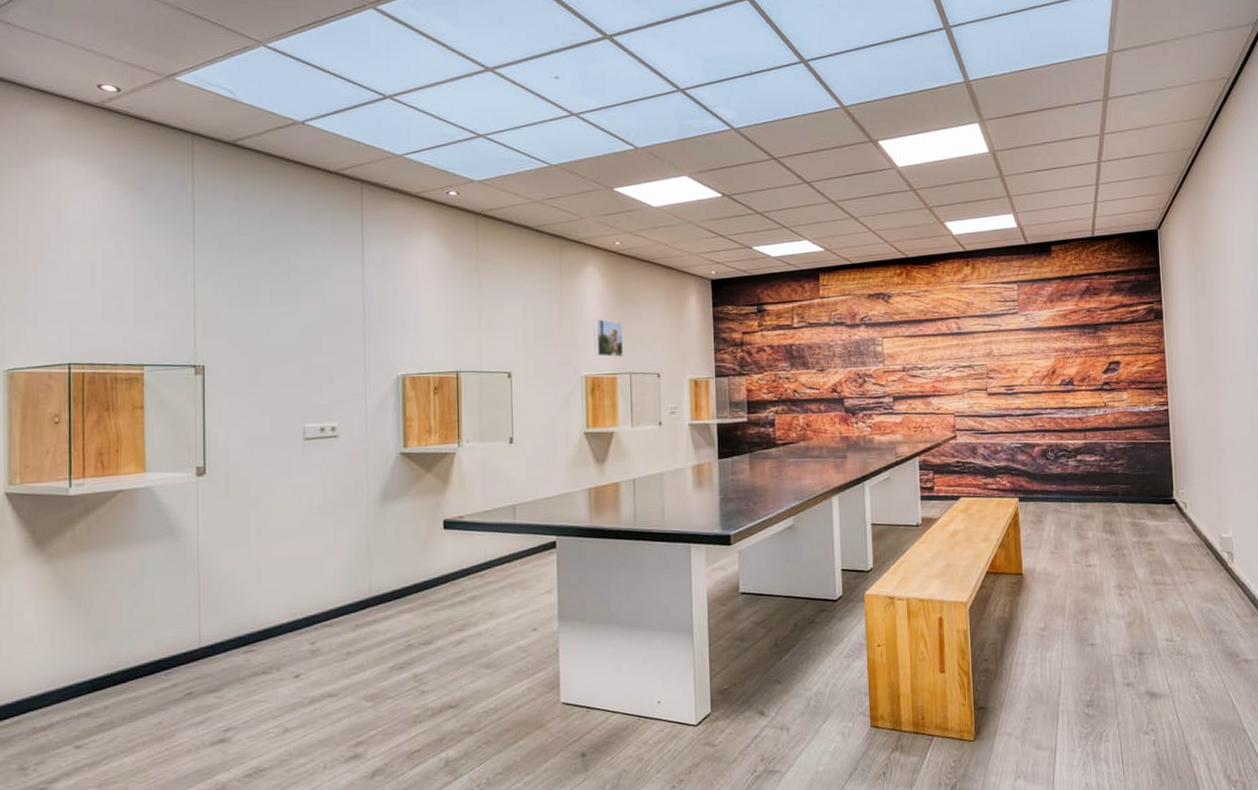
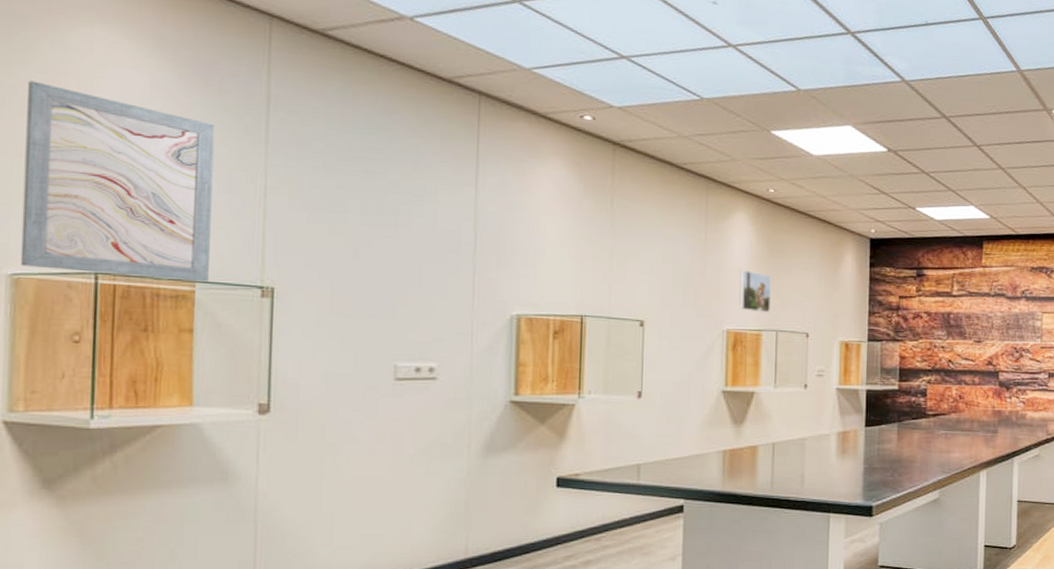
wall art: none [13,209,154,365] -> present [20,80,215,282]

